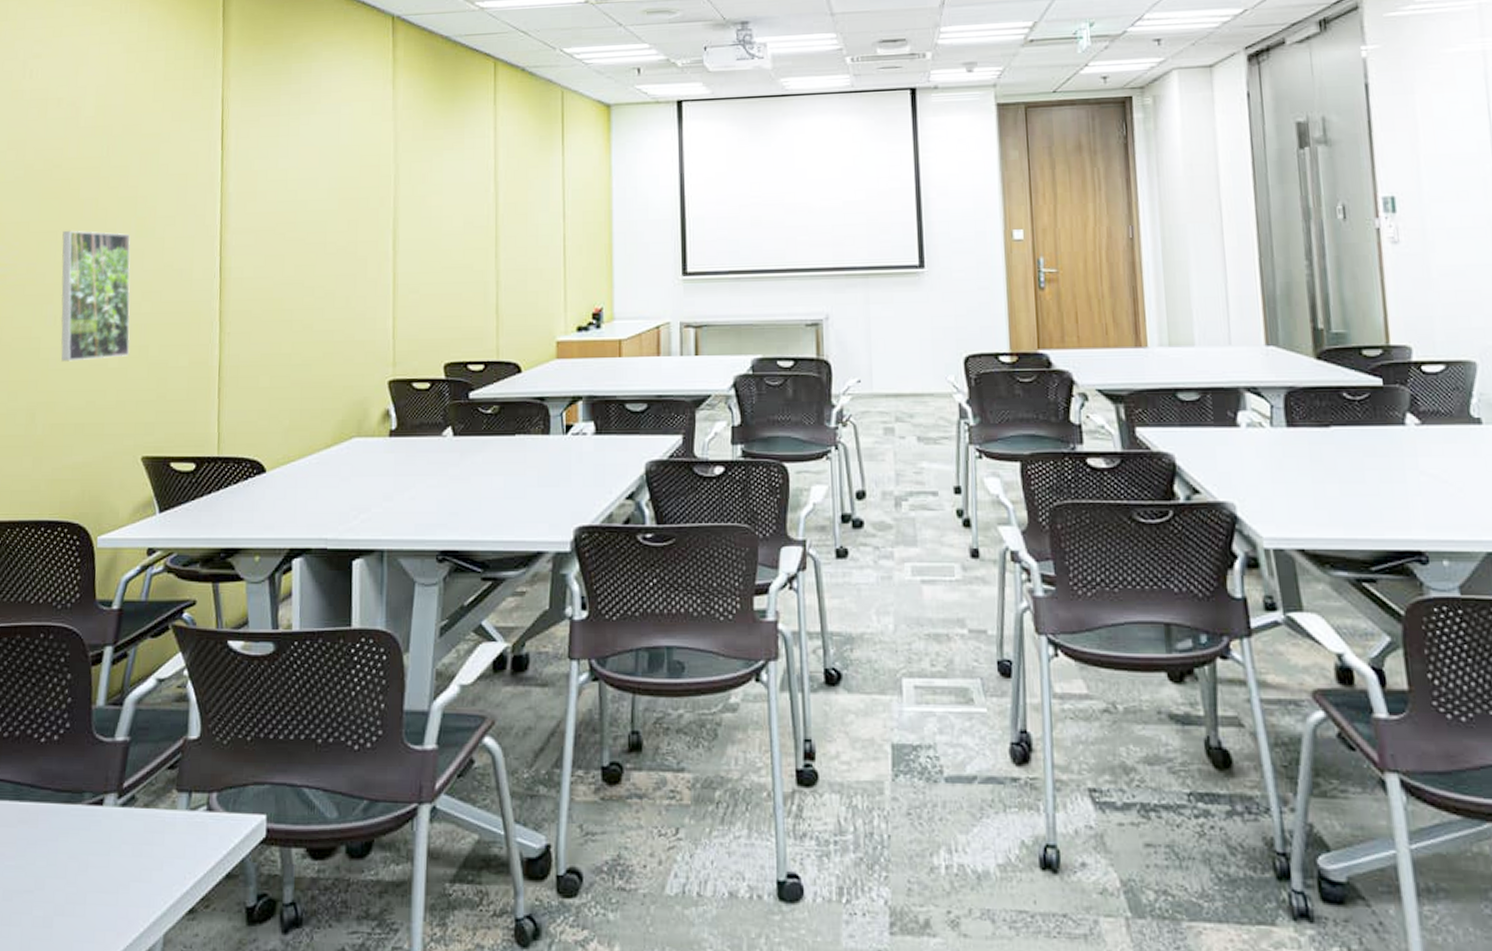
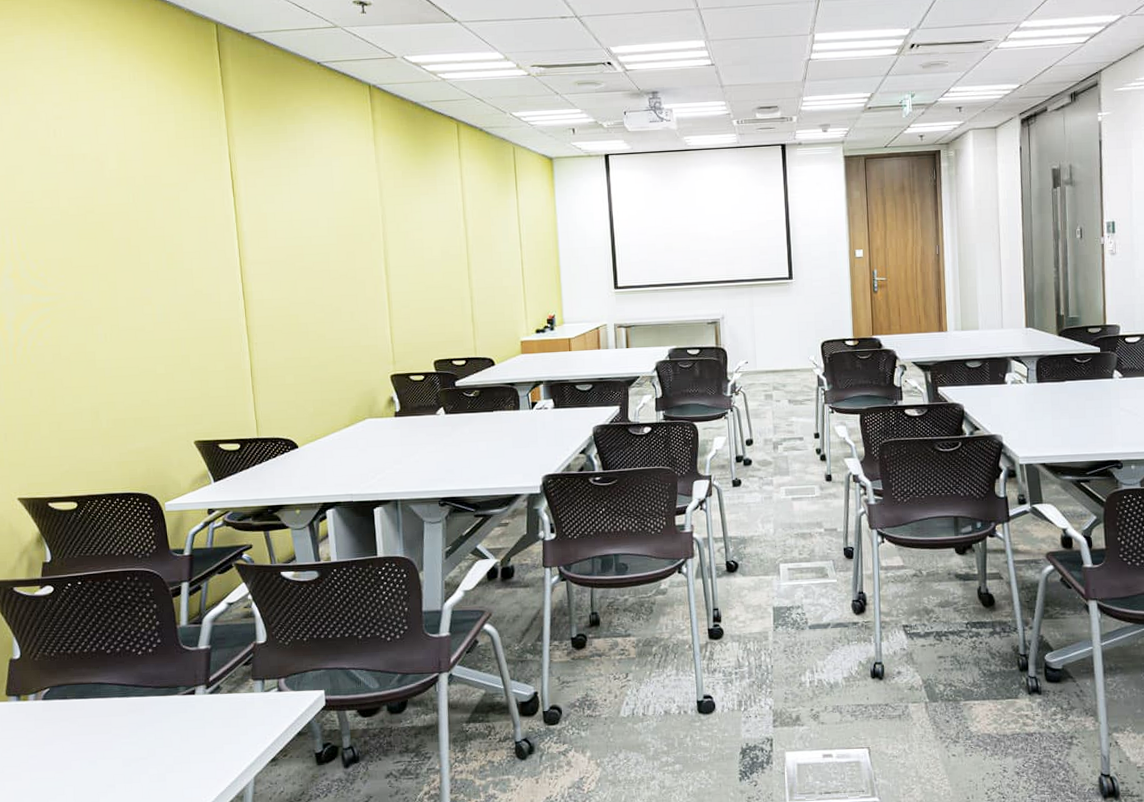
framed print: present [60,230,131,362] -> none [102,264,174,370]

